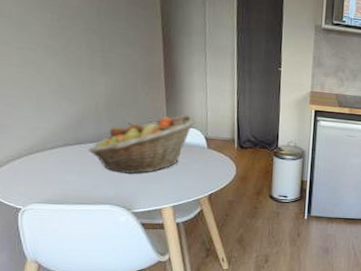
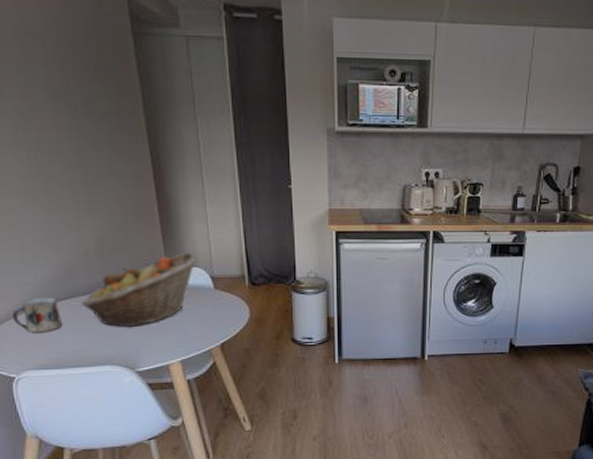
mug: none [24,141,69,172] -> present [12,297,62,333]

